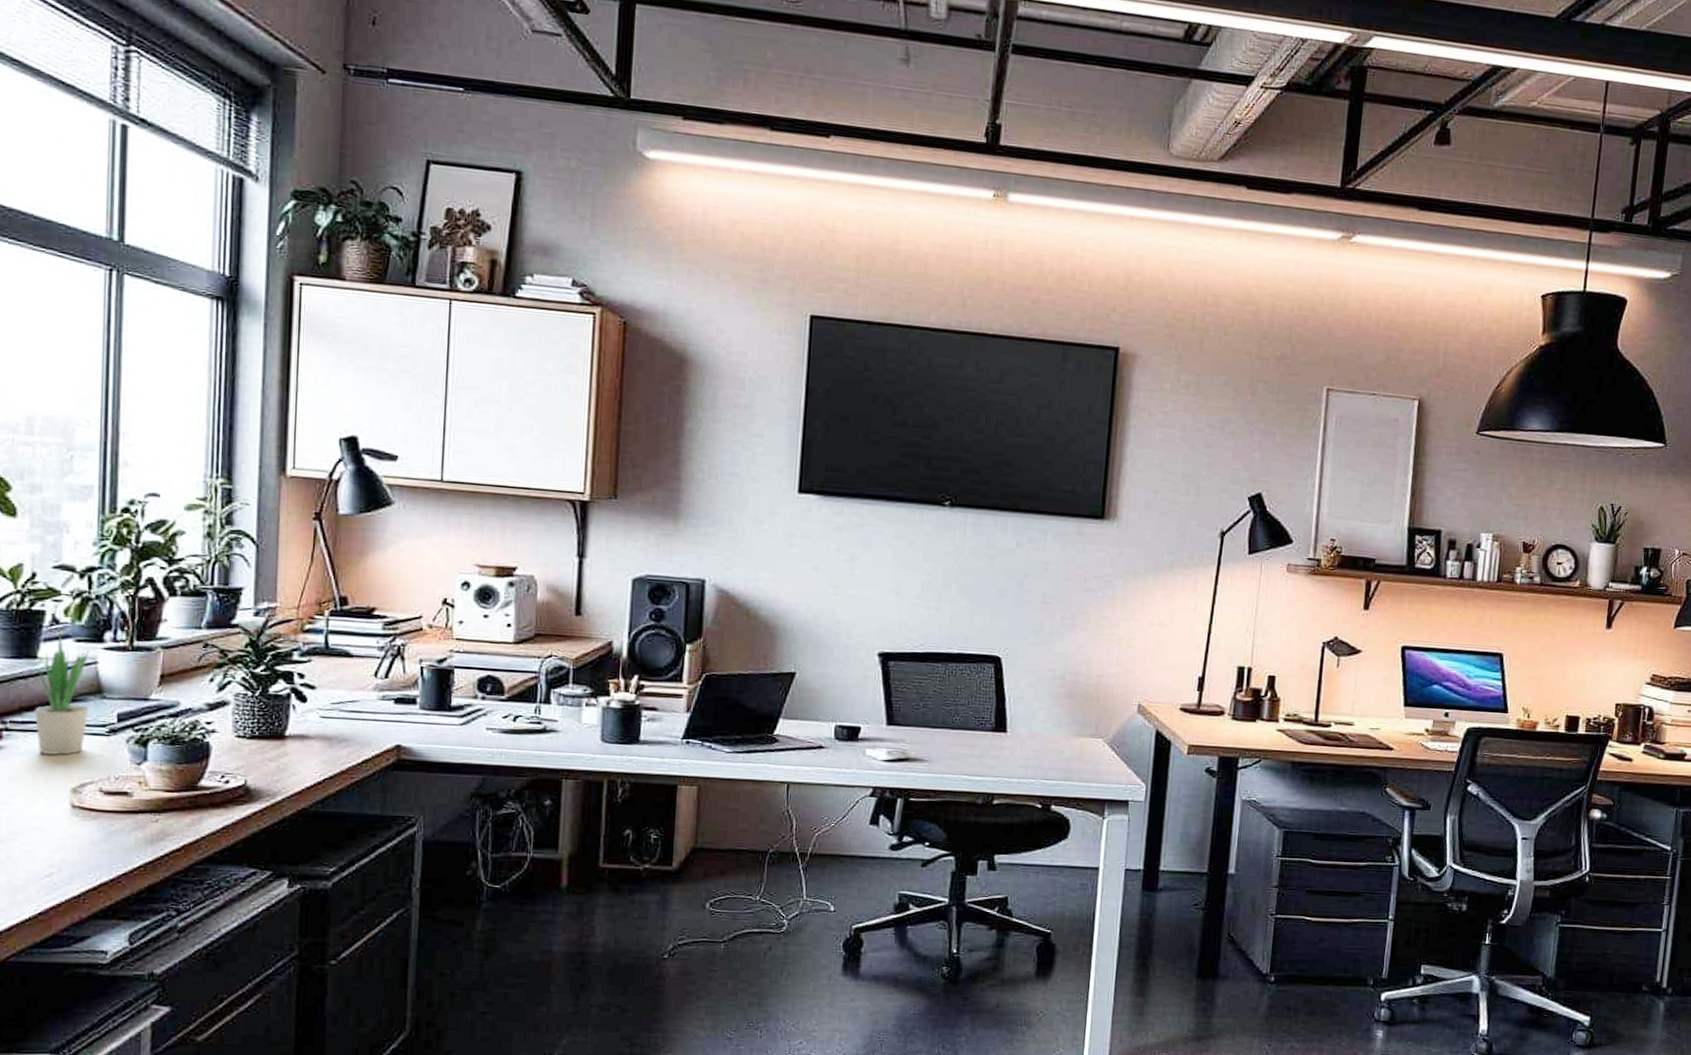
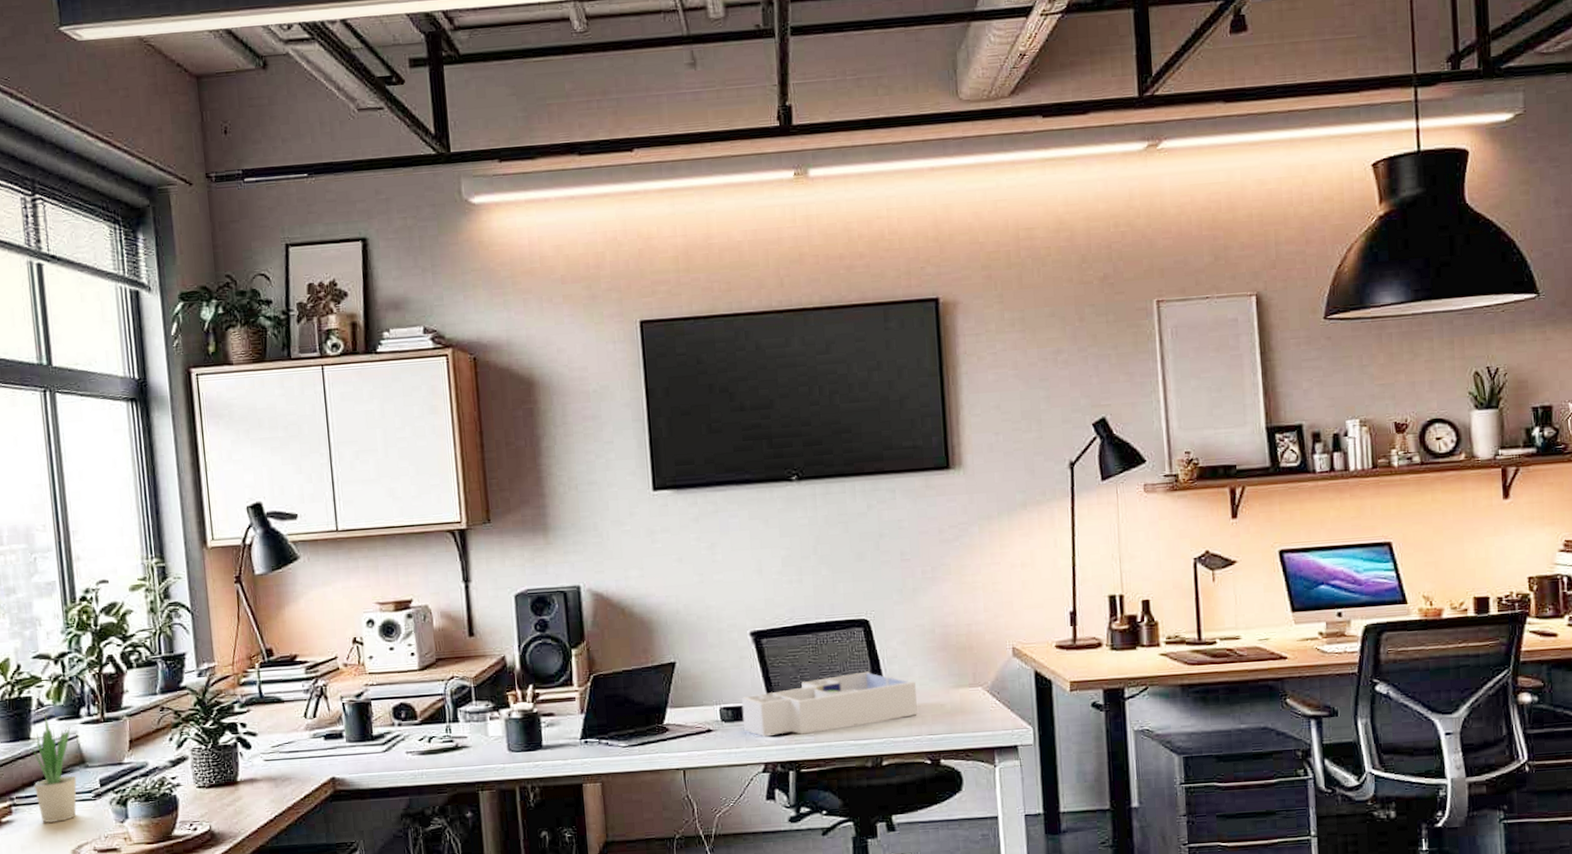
desk organizer: none [856,708,1038,763] -> present [741,671,918,736]

